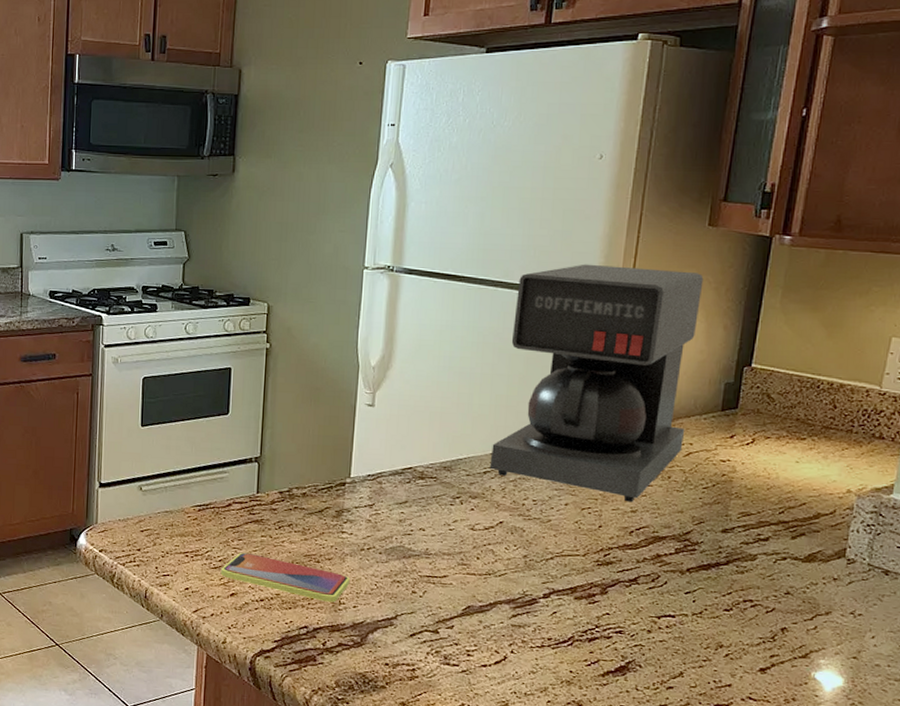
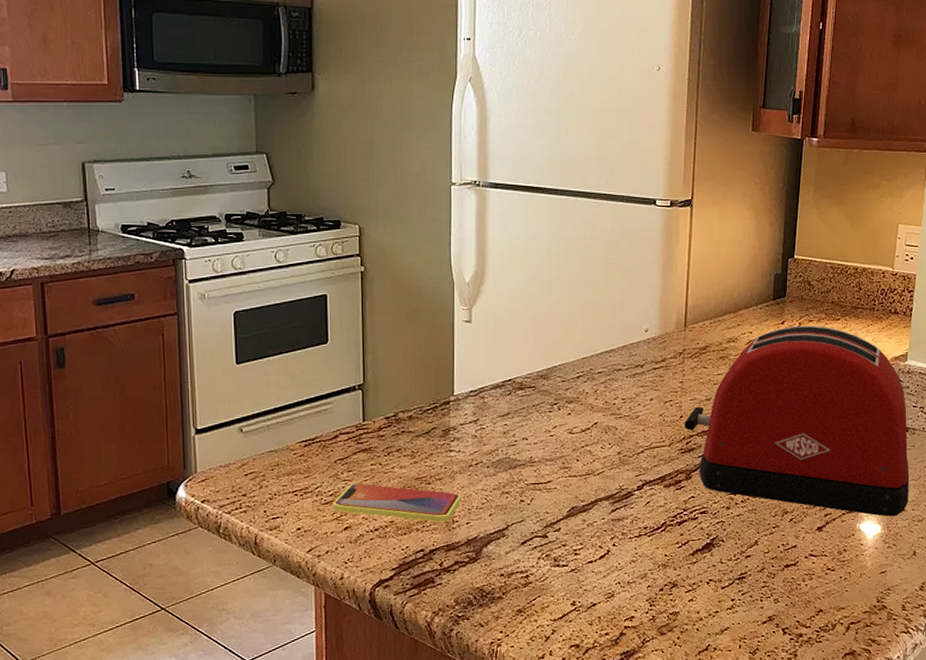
coffee maker: present [489,264,704,503] -> none [582,171,751,392]
toaster: none [602,441,888,671] -> present [684,325,910,517]

